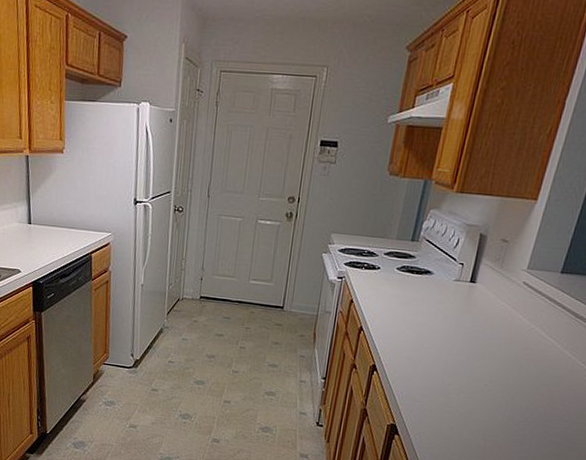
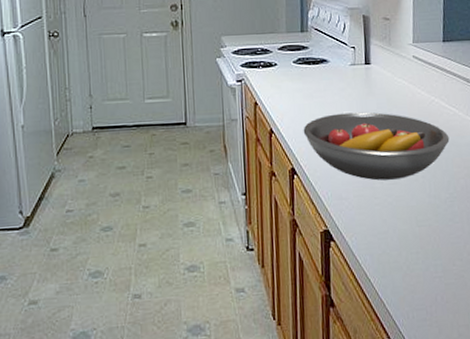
fruit bowl: none [391,323,540,395] -> present [303,112,450,181]

